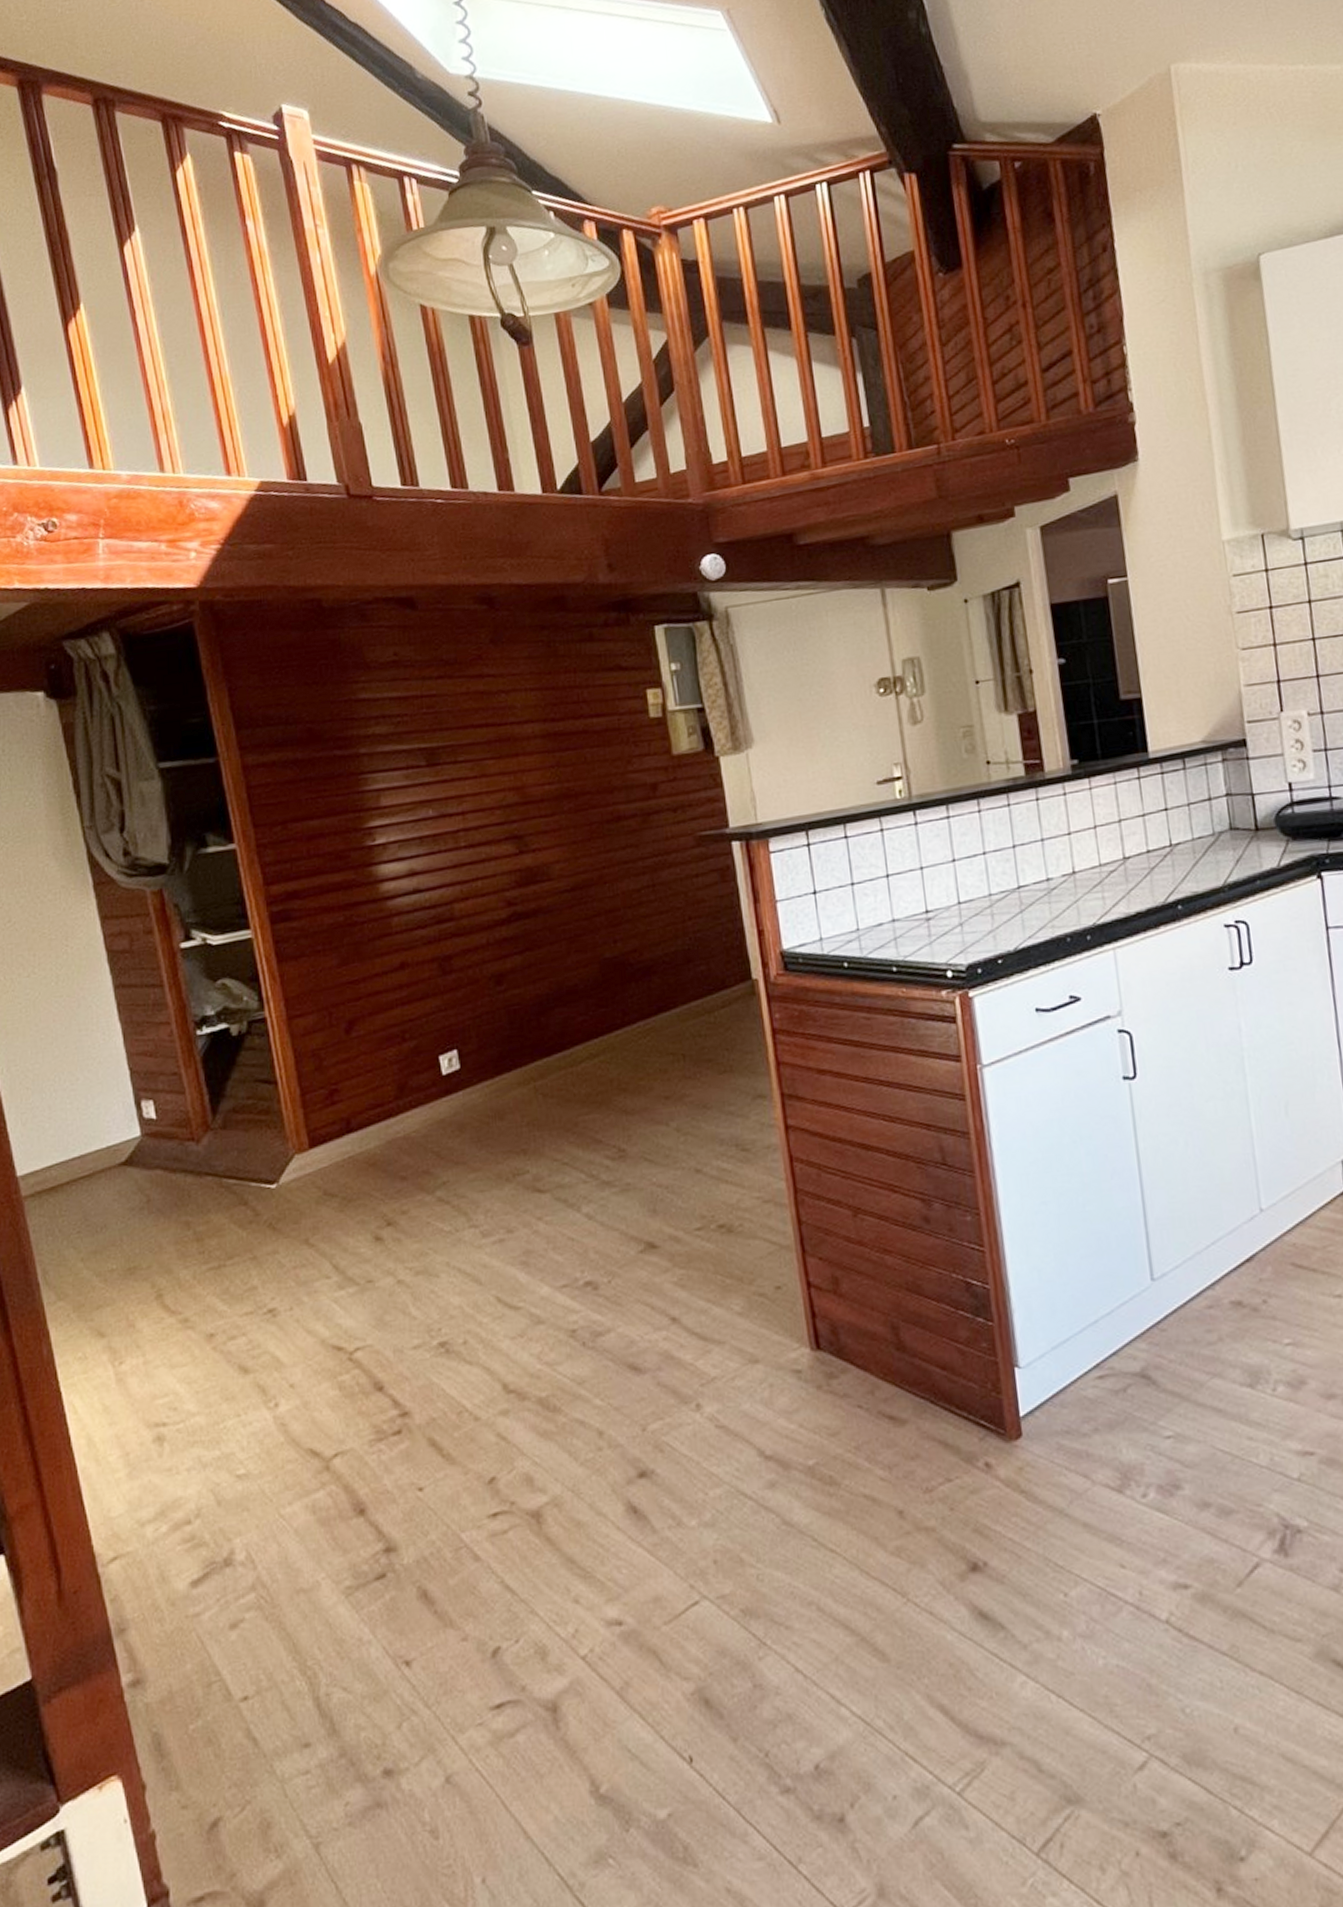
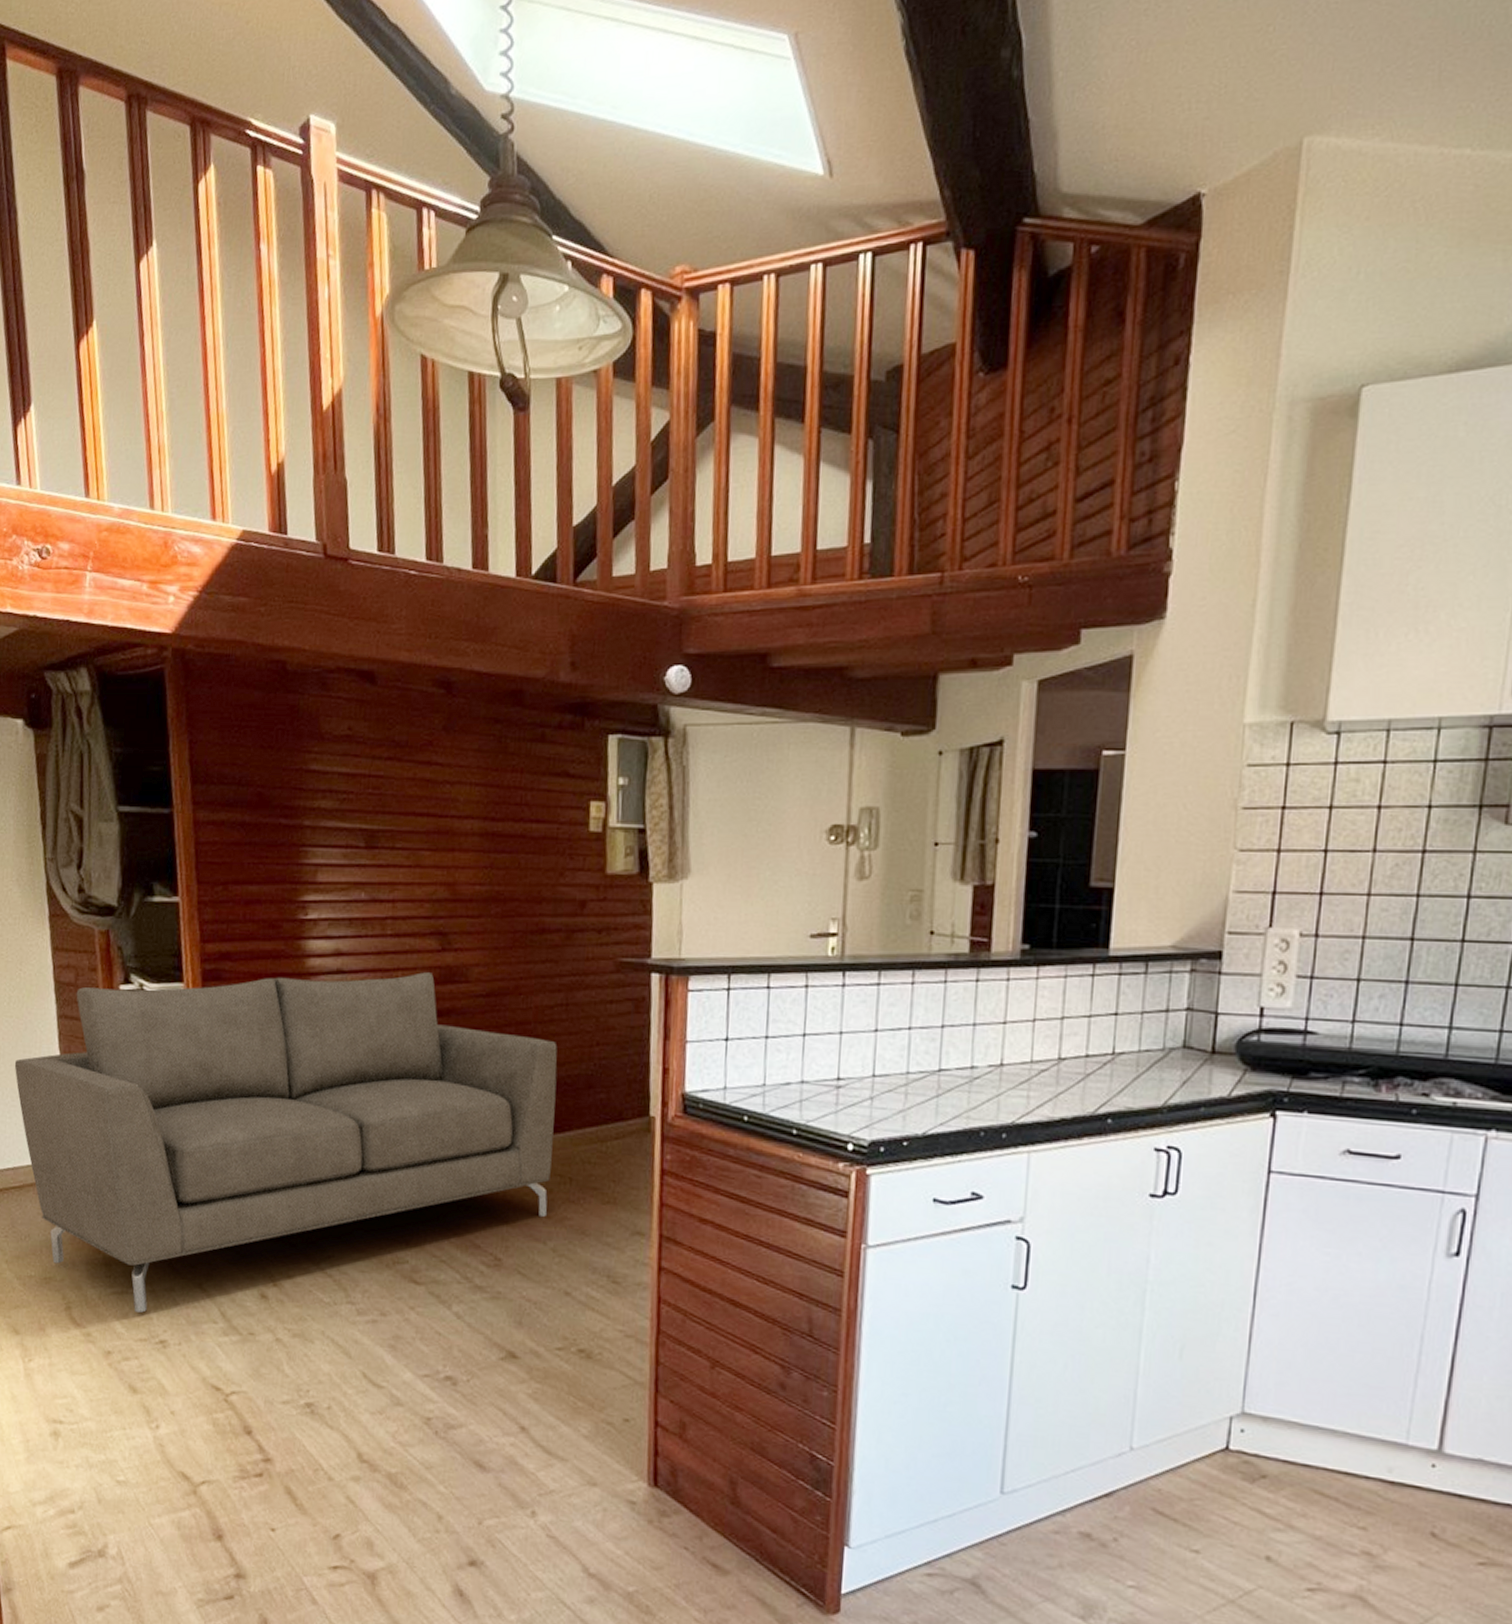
sofa: none [69,877,665,1285] -> present [14,972,558,1313]

